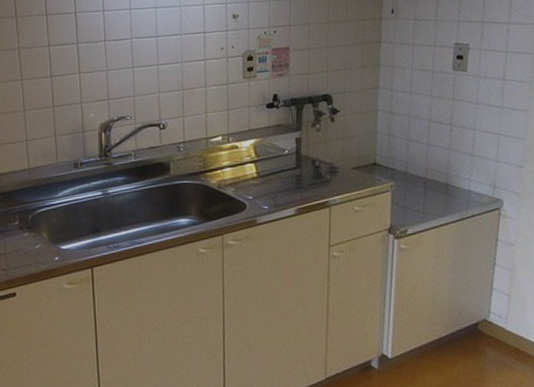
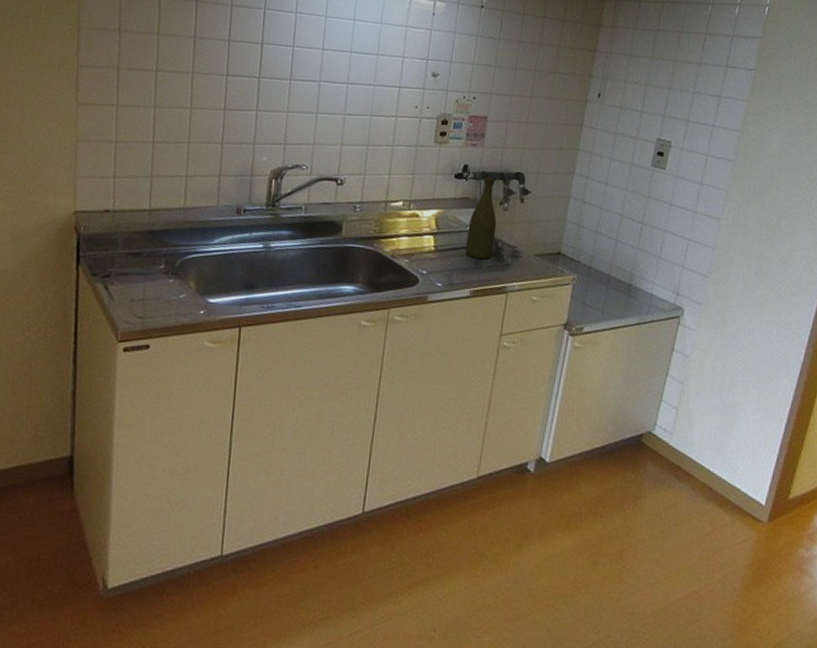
bottle: none [285,102,312,179] -> present [465,176,497,260]

